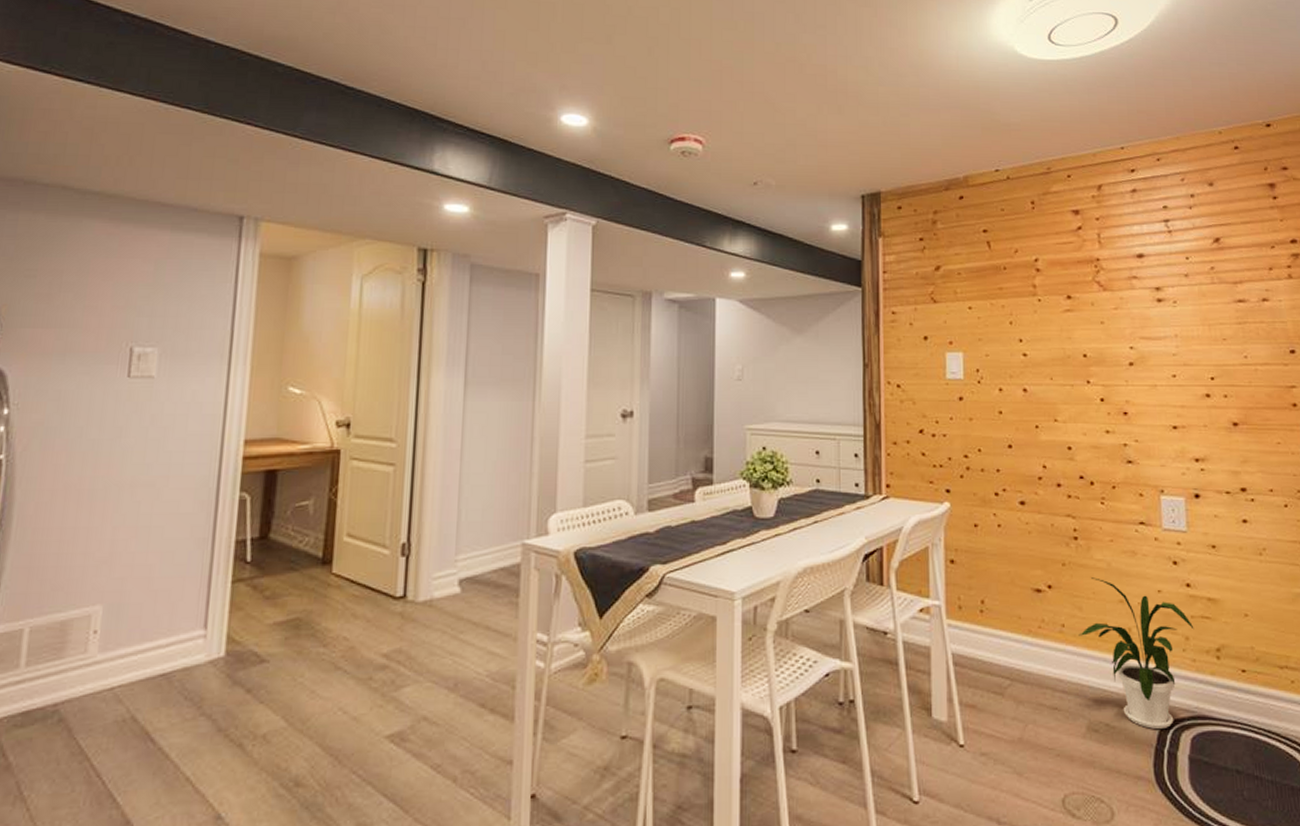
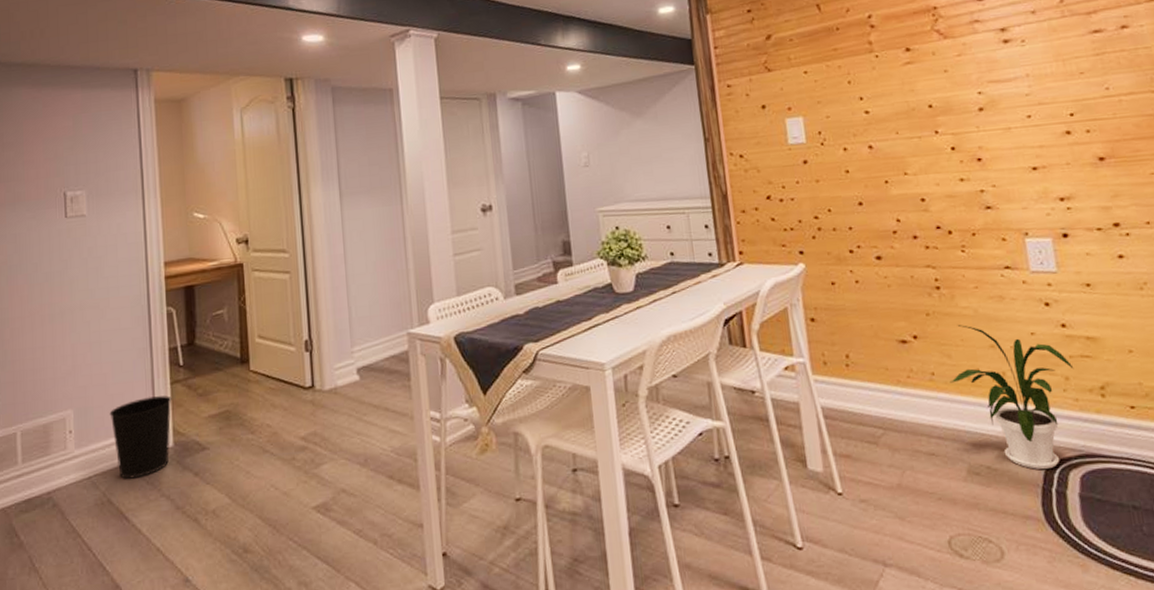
wastebasket: none [149,596,231,693] -> present [109,395,172,479]

